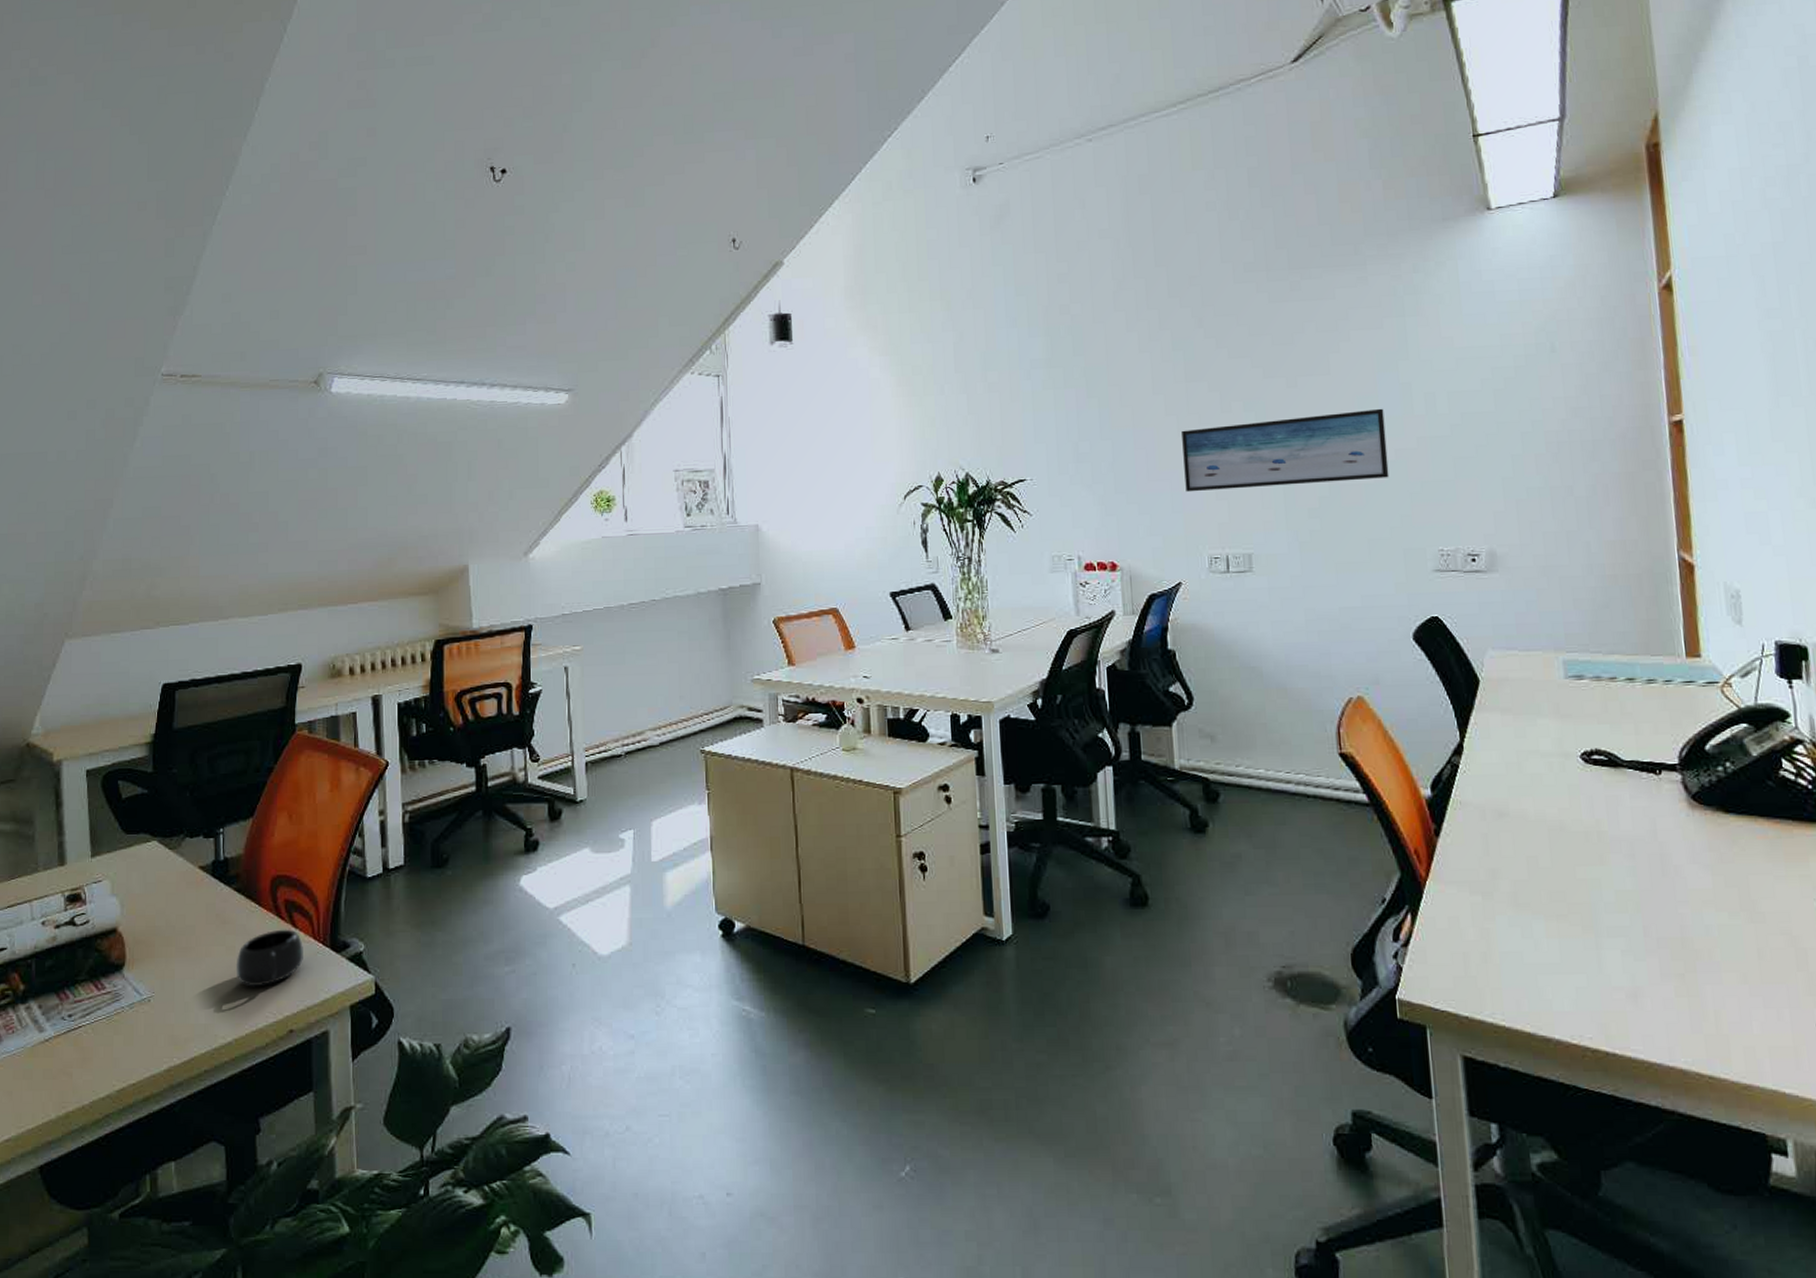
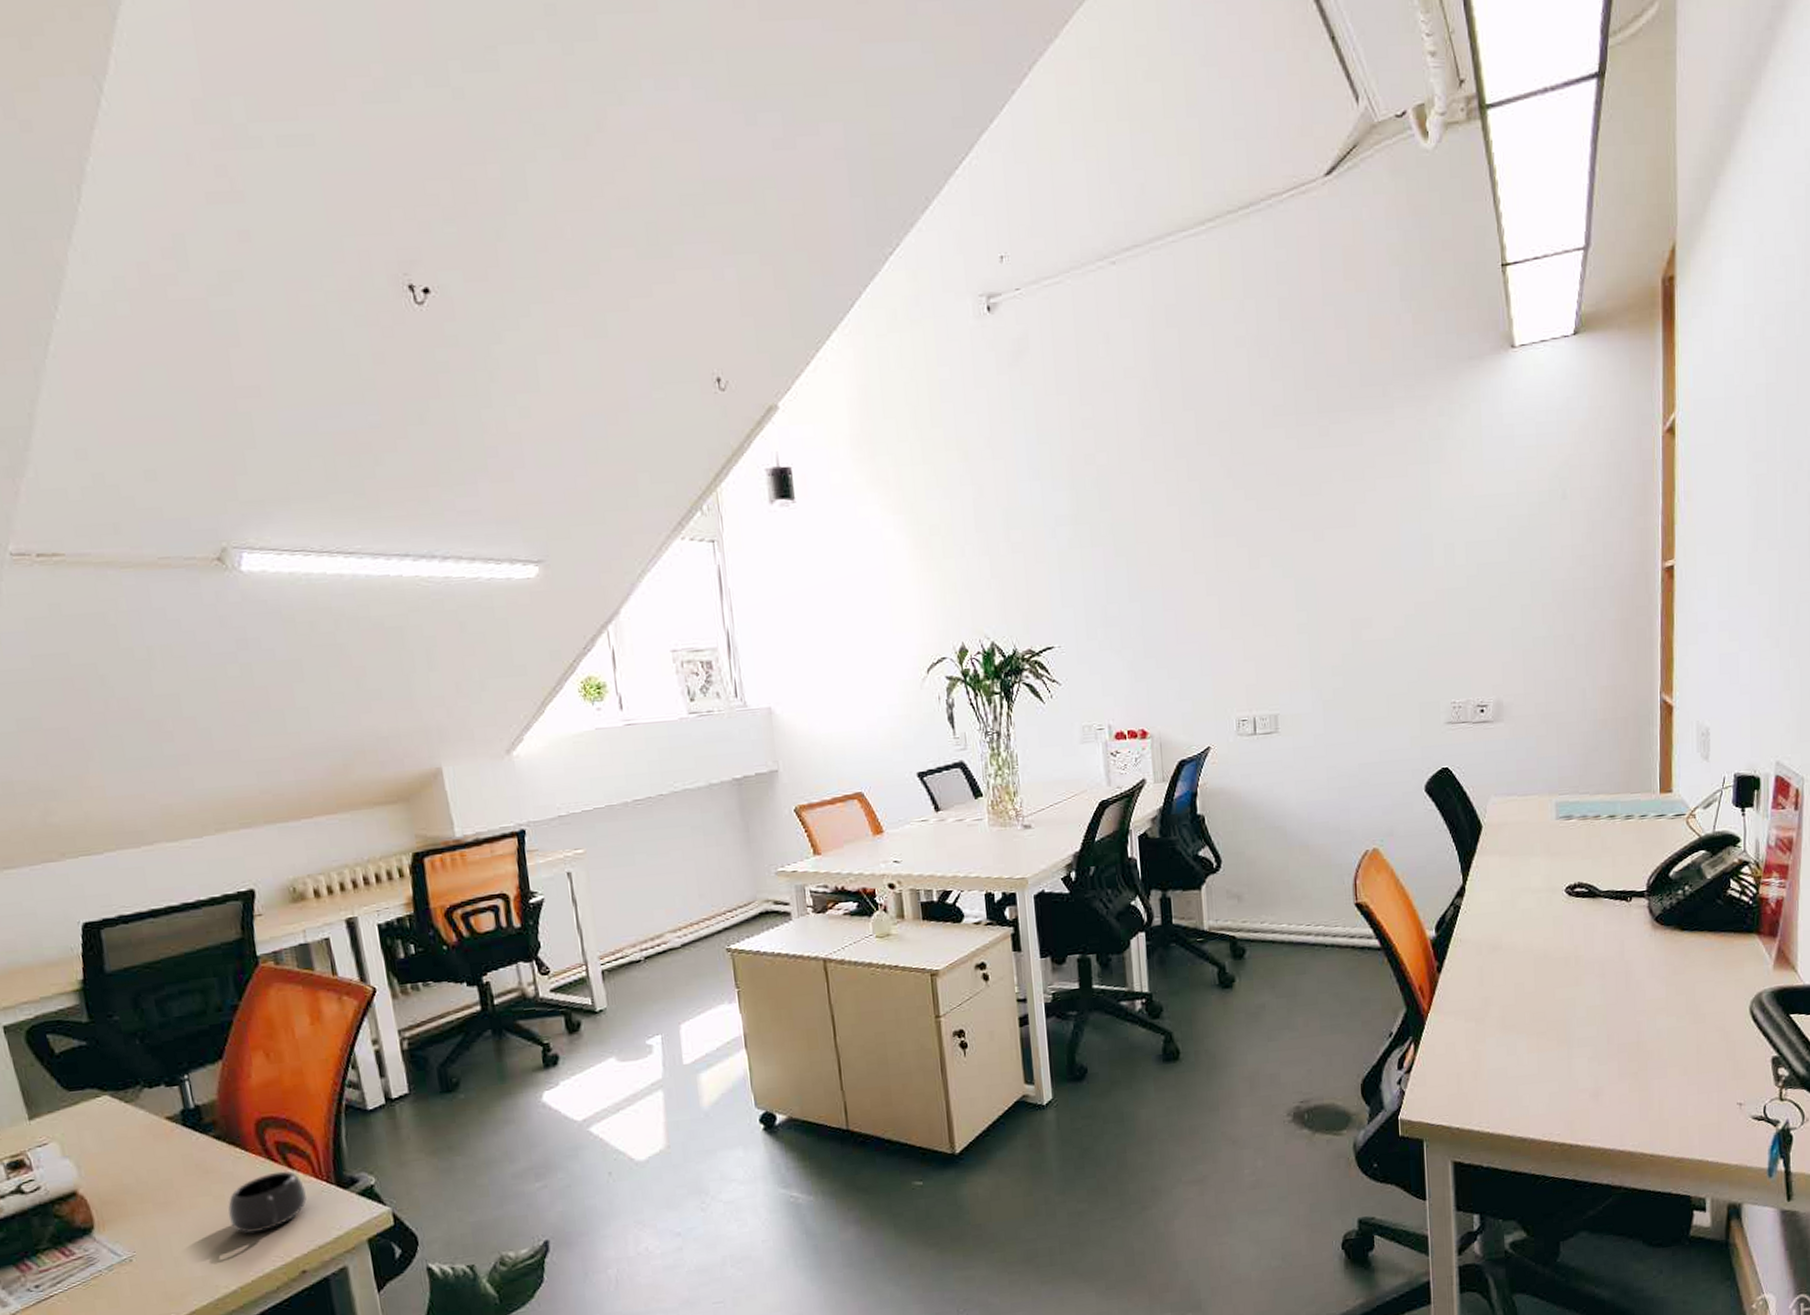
wall art: present [1181,408,1389,493] -> none [1210,560,1409,655]

